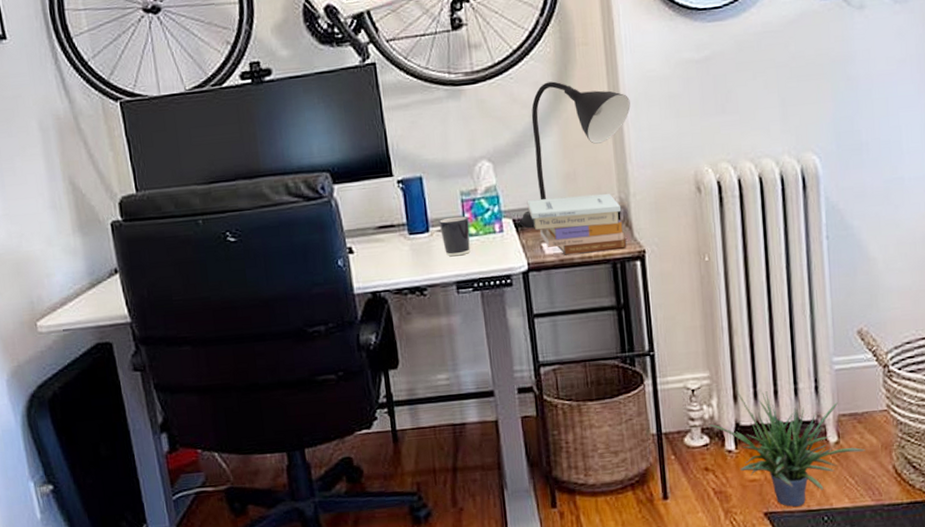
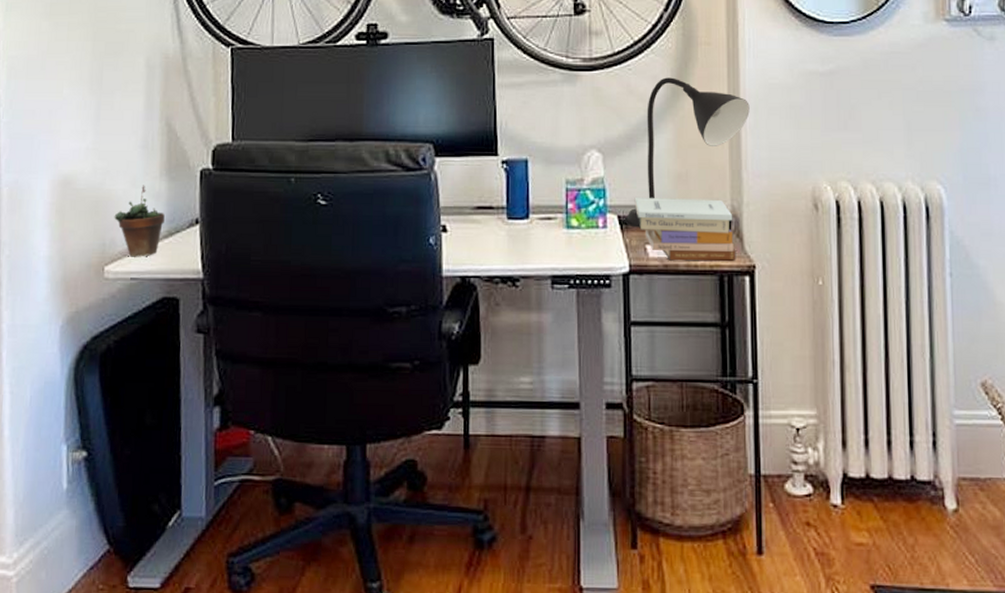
succulent plant: none [36,243,85,311] -> present [114,185,165,257]
mug: present [438,216,470,257] -> none [540,205,571,248]
potted plant: present [708,387,865,507] -> none [813,431,987,582]

